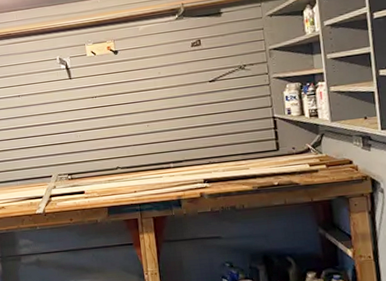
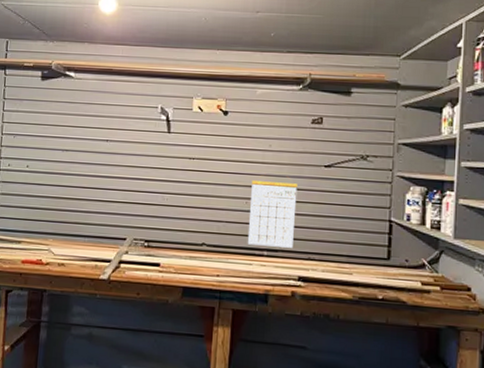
calendar: none [149,101,194,161] -> present [247,179,298,248]

